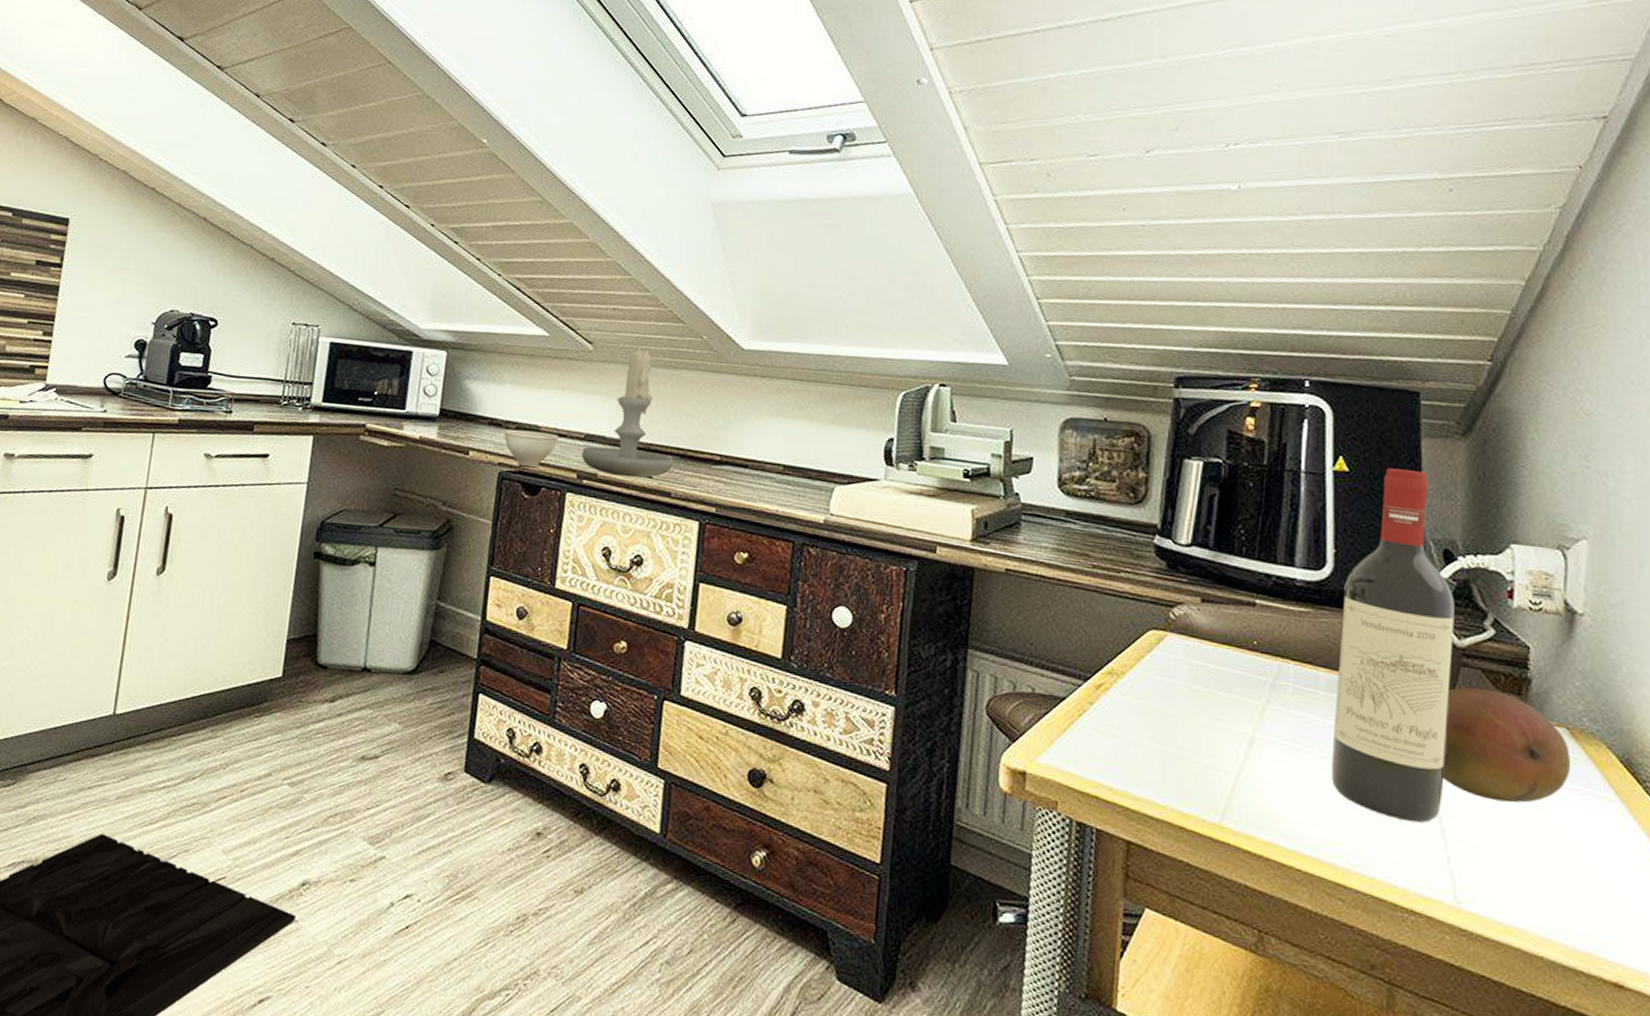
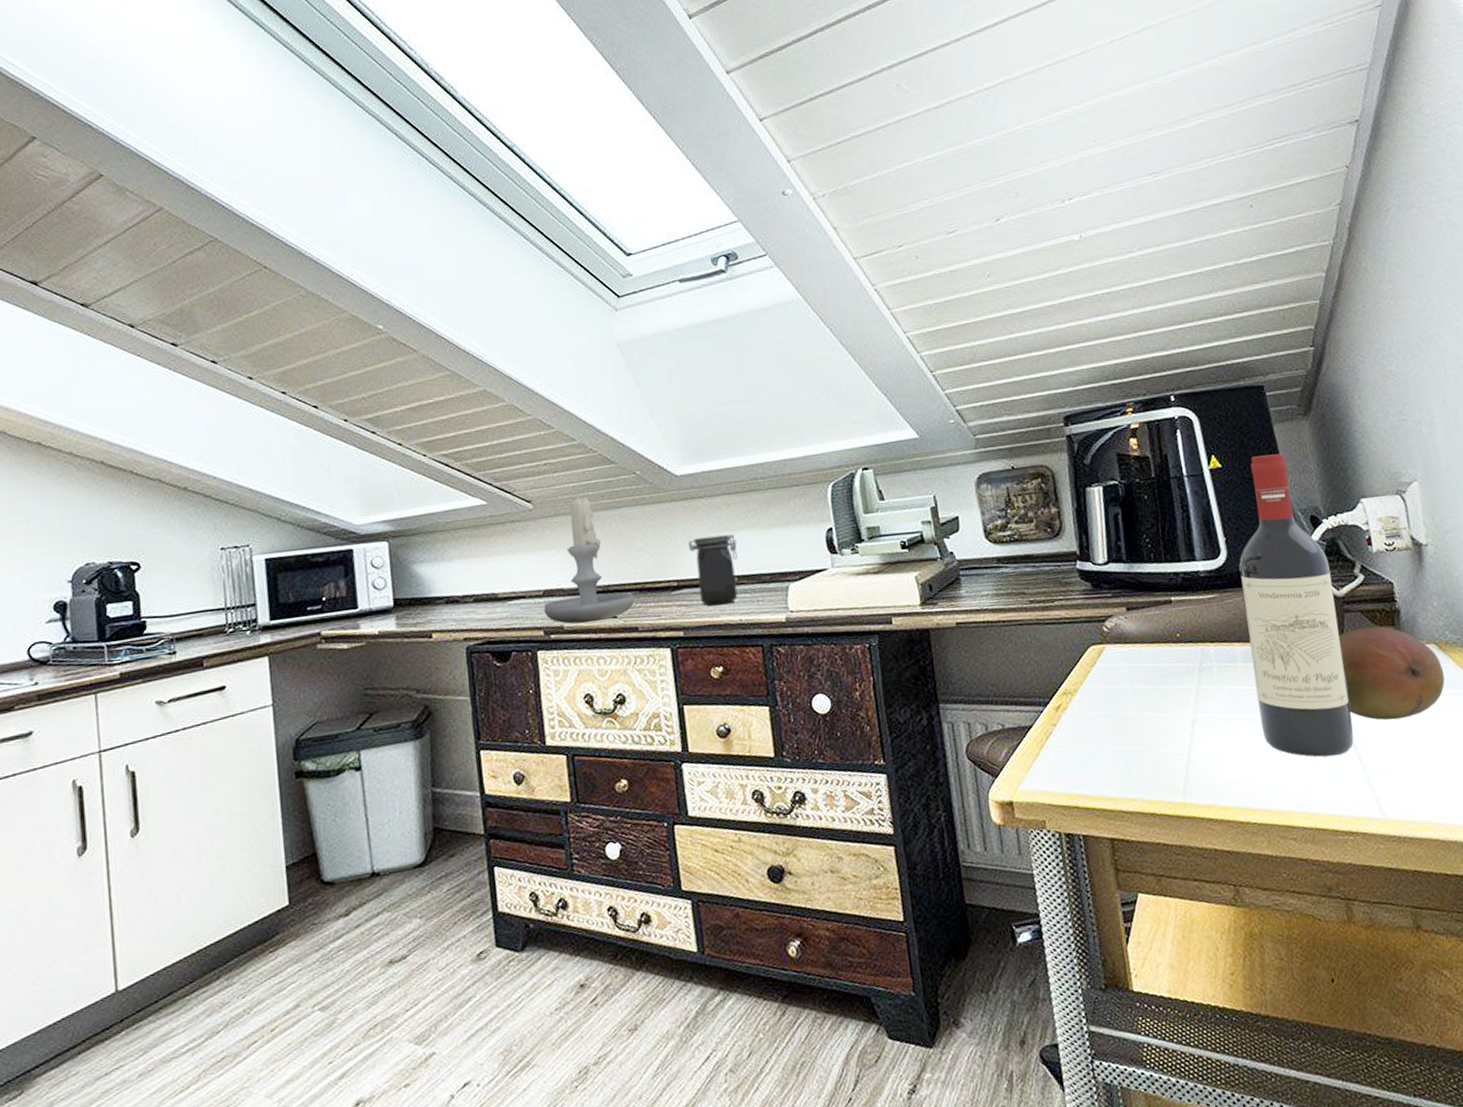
bowl: present [504,429,559,468] -> none [462,597,518,637]
jar: none [739,416,791,491] -> present [688,534,738,606]

